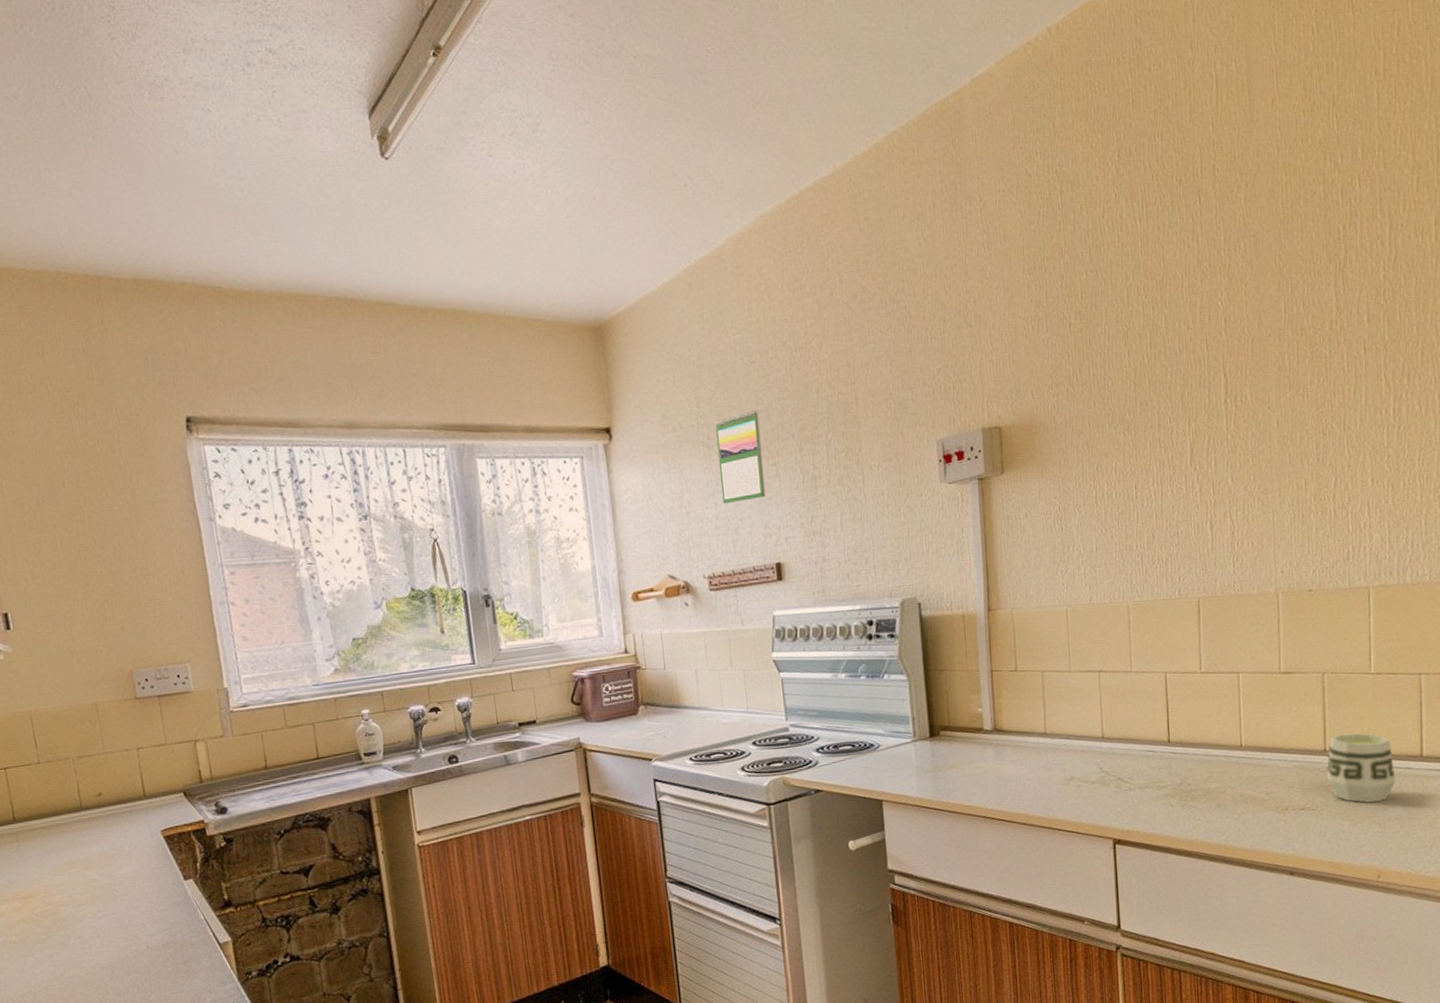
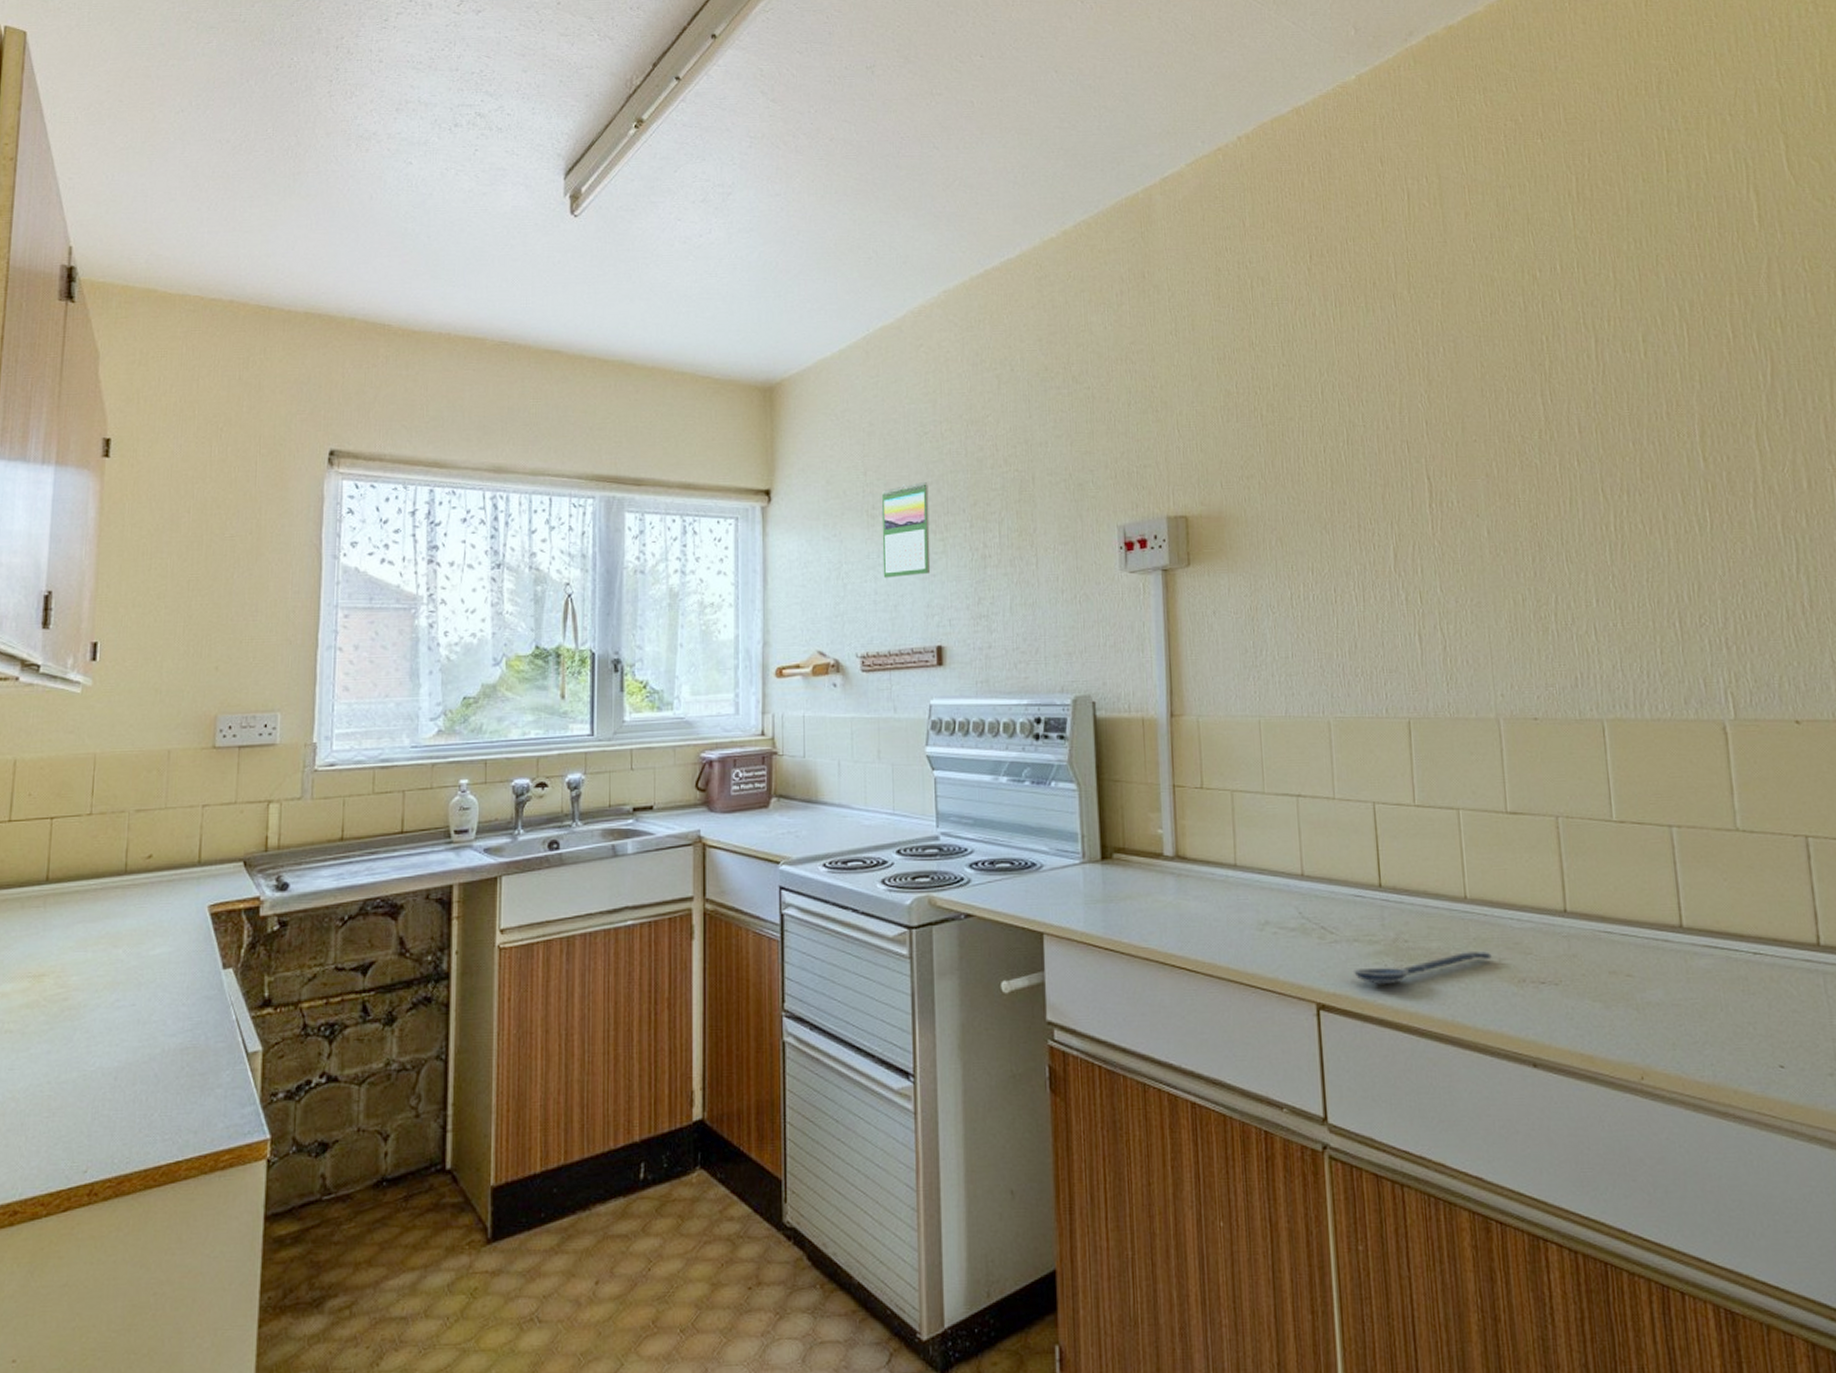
spoon: none [1143,788,1261,821] -> present [1352,951,1492,985]
cup: present [1326,733,1396,804] -> none [1568,891,1653,982]

